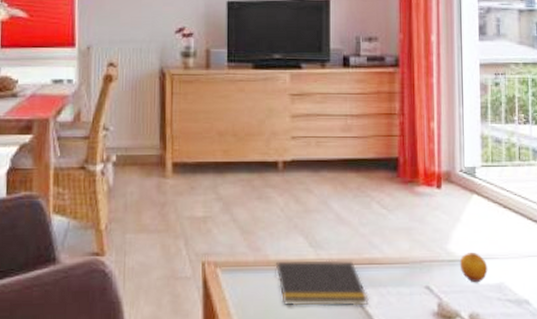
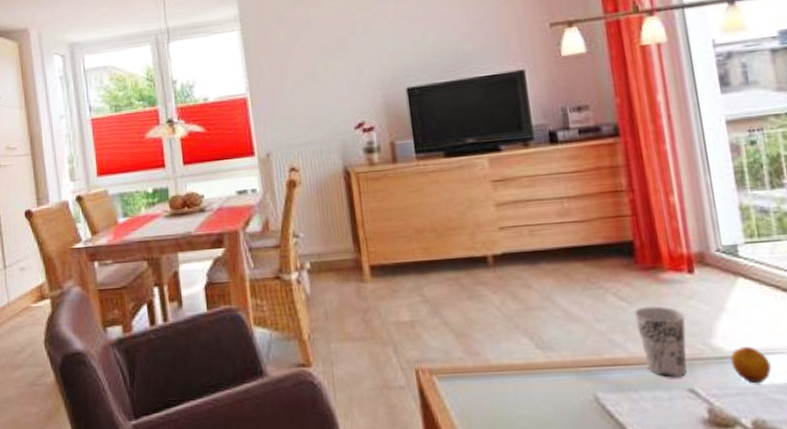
notepad: present [275,260,369,306] -> none [498,362,618,416]
cup: none [391,215,430,276] -> present [633,306,687,378]

